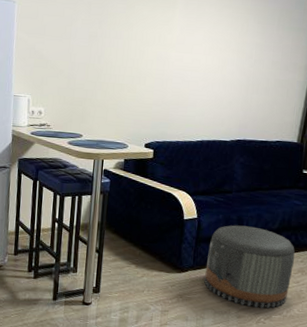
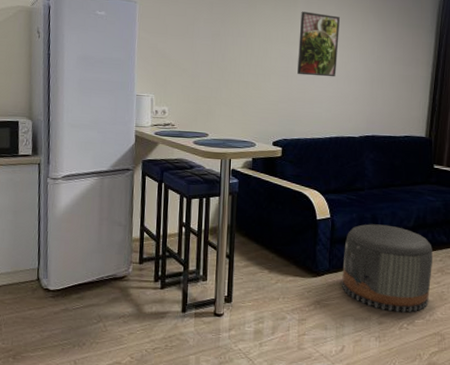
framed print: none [173,12,219,81] -> present [297,11,340,77]

